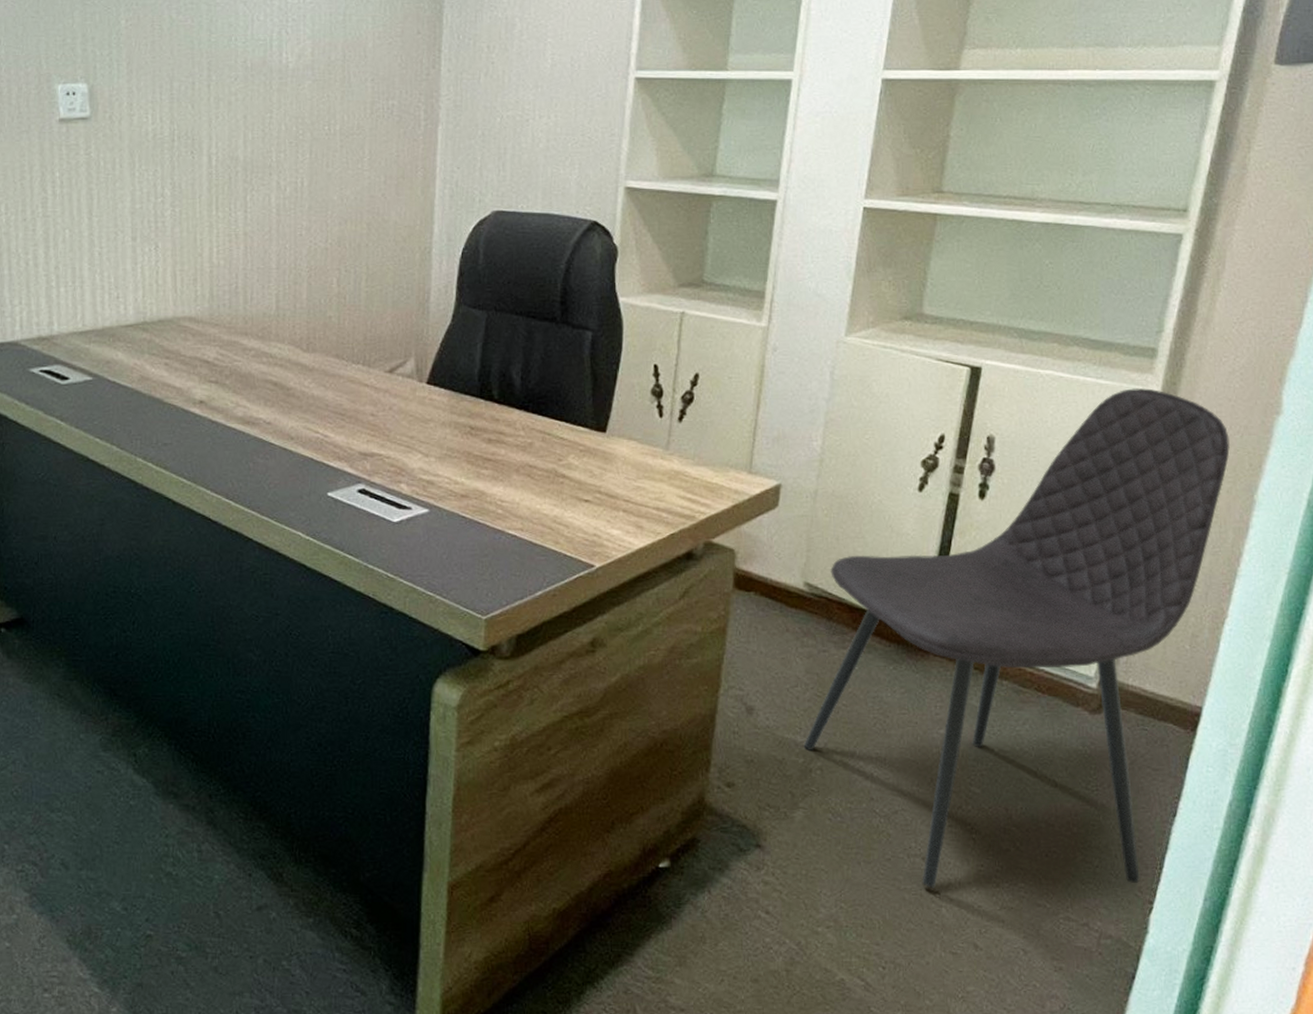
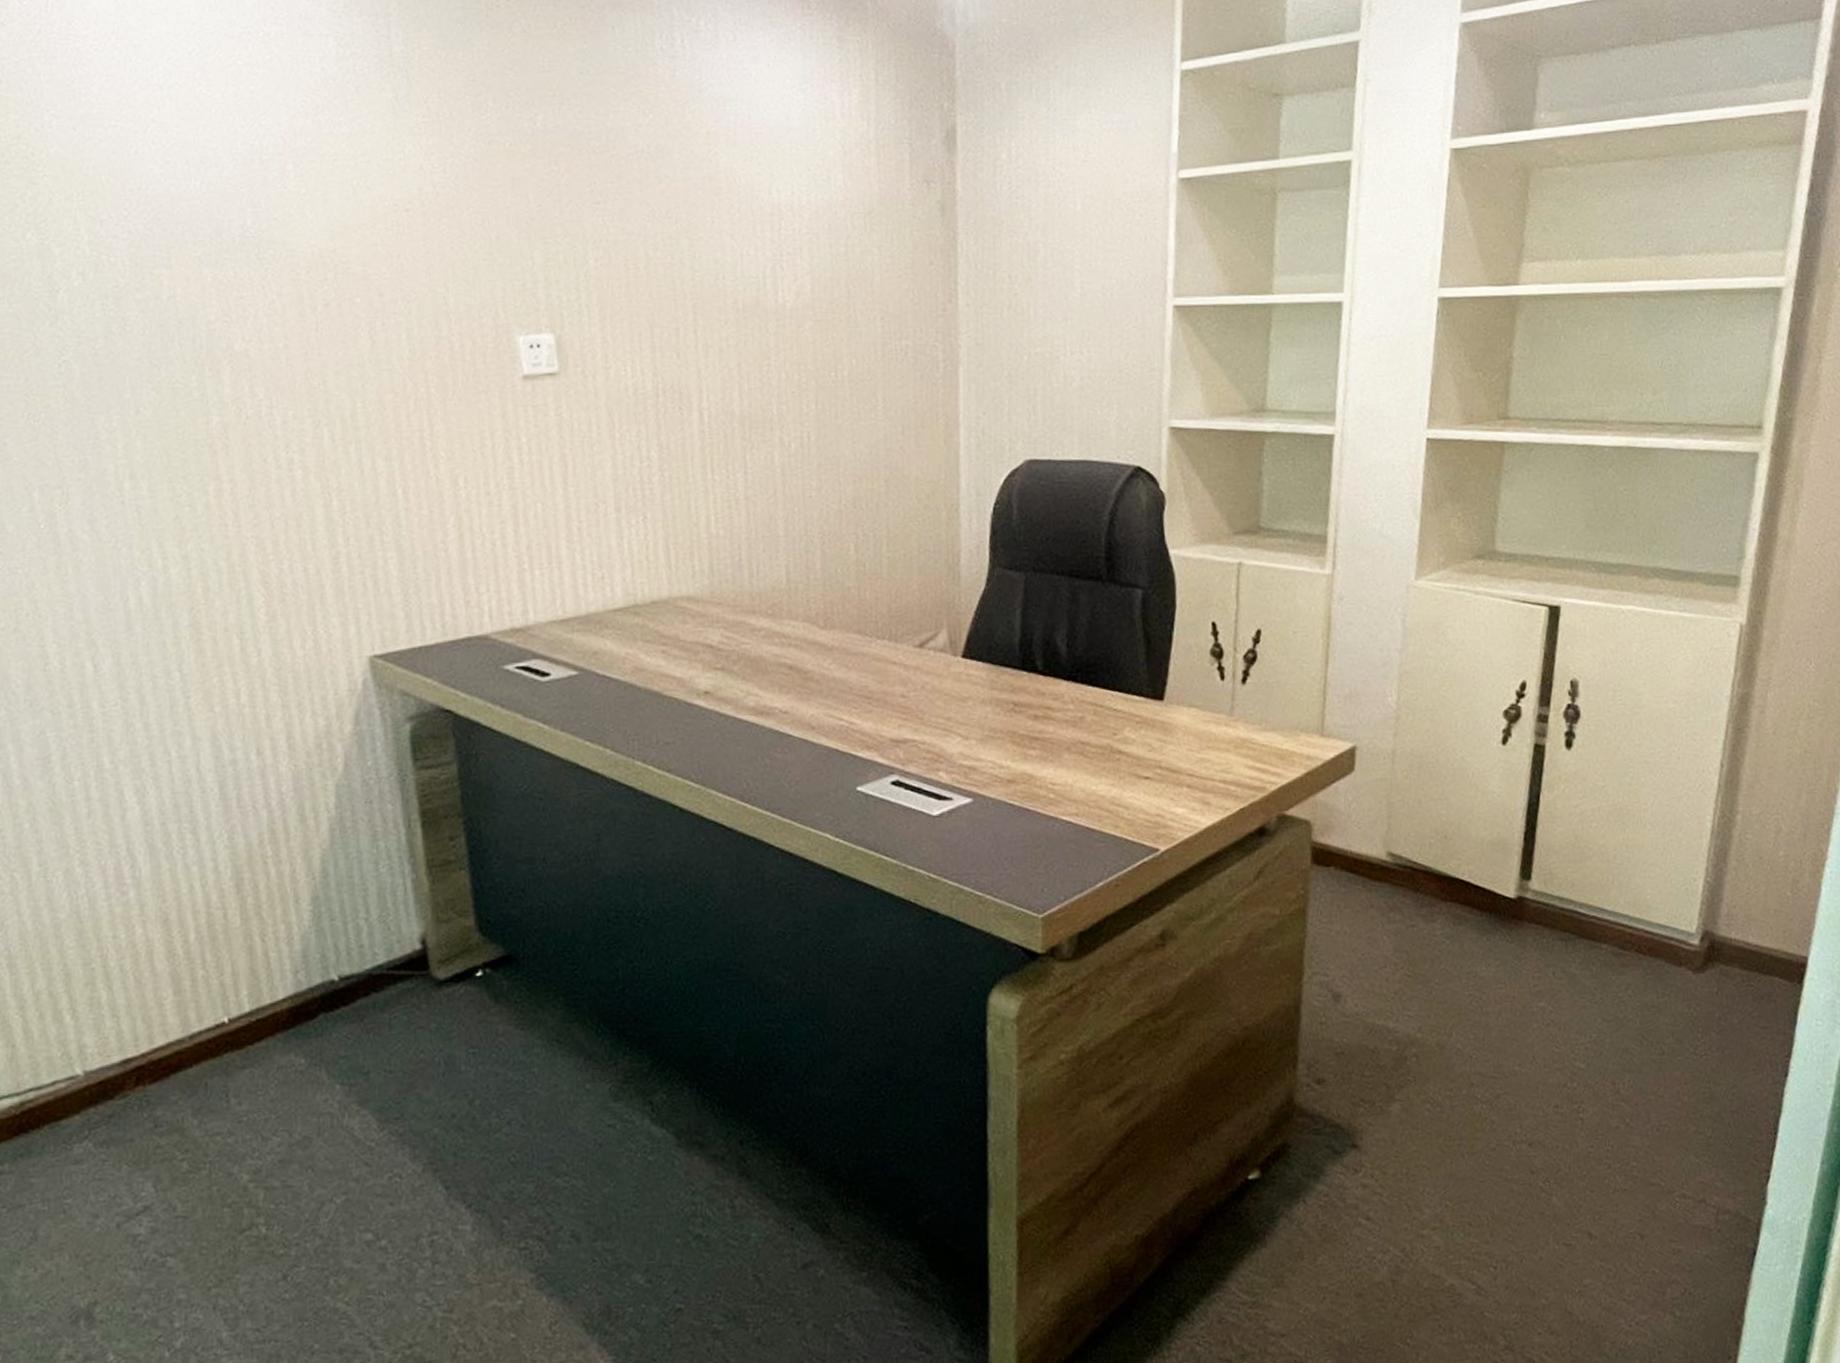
chair: present [803,388,1230,888] -> none [1396,619,1820,1176]

